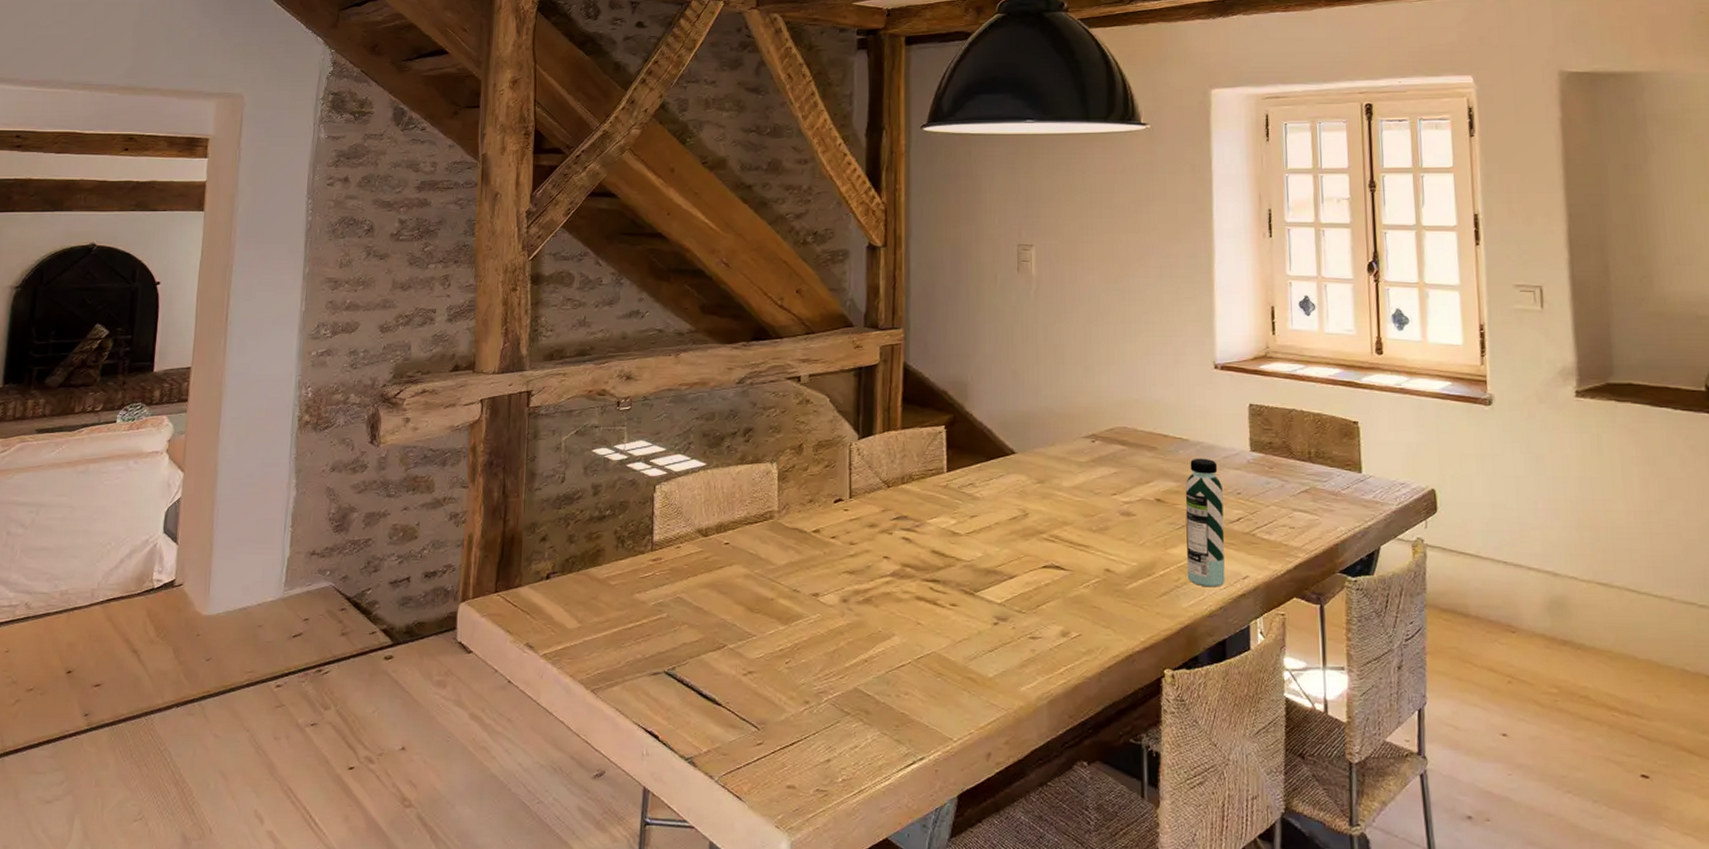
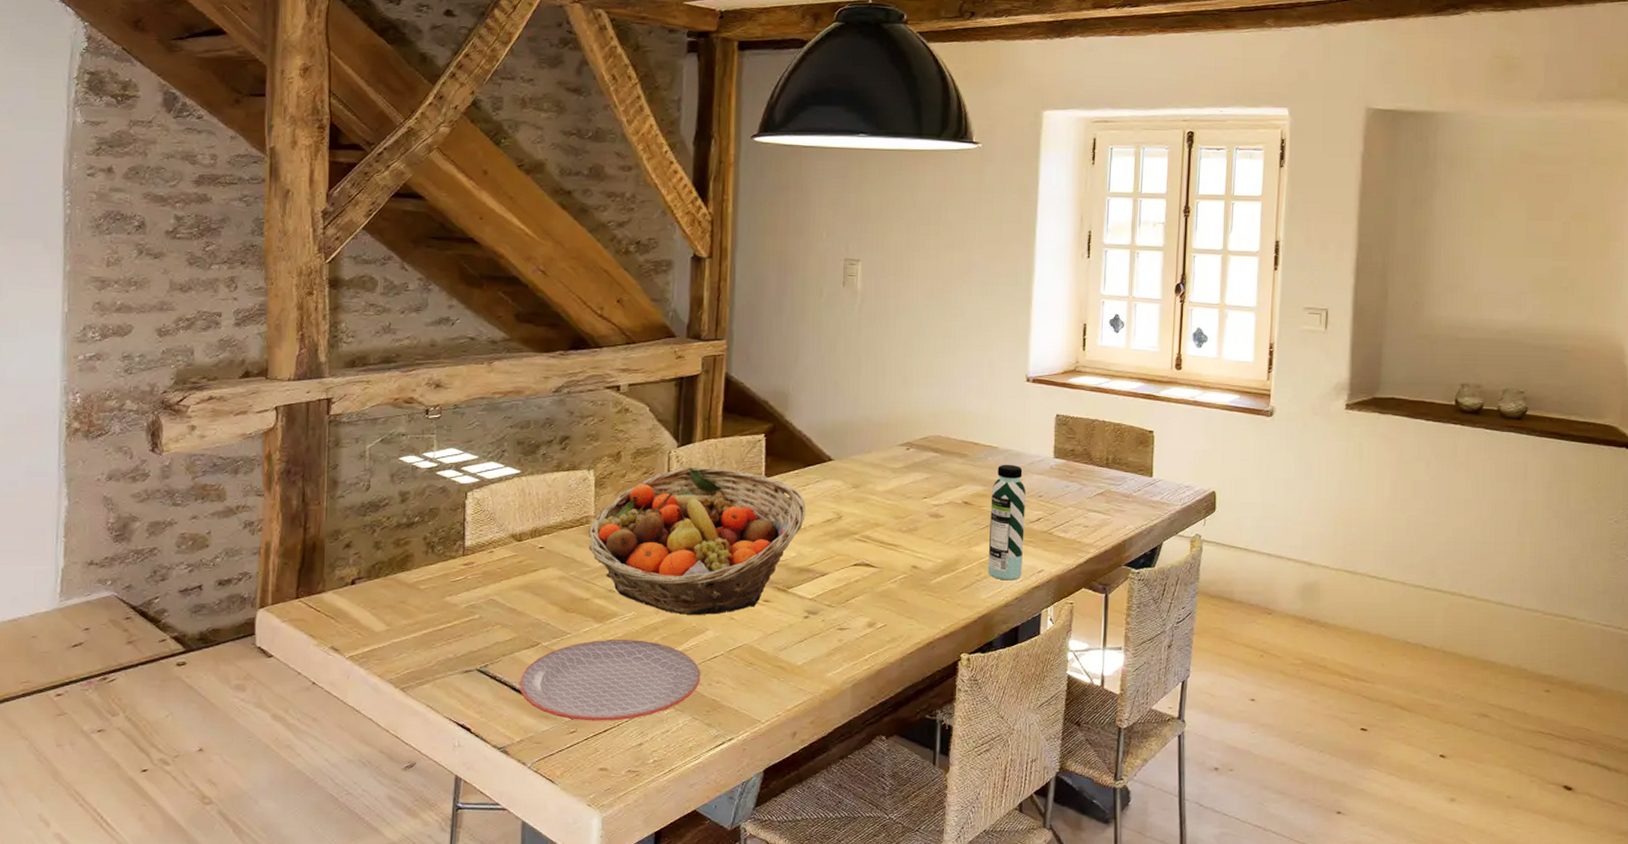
plate: none [706,643,888,733] -> present [519,640,700,721]
fruit basket: none [772,460,990,619] -> present [588,467,806,615]

